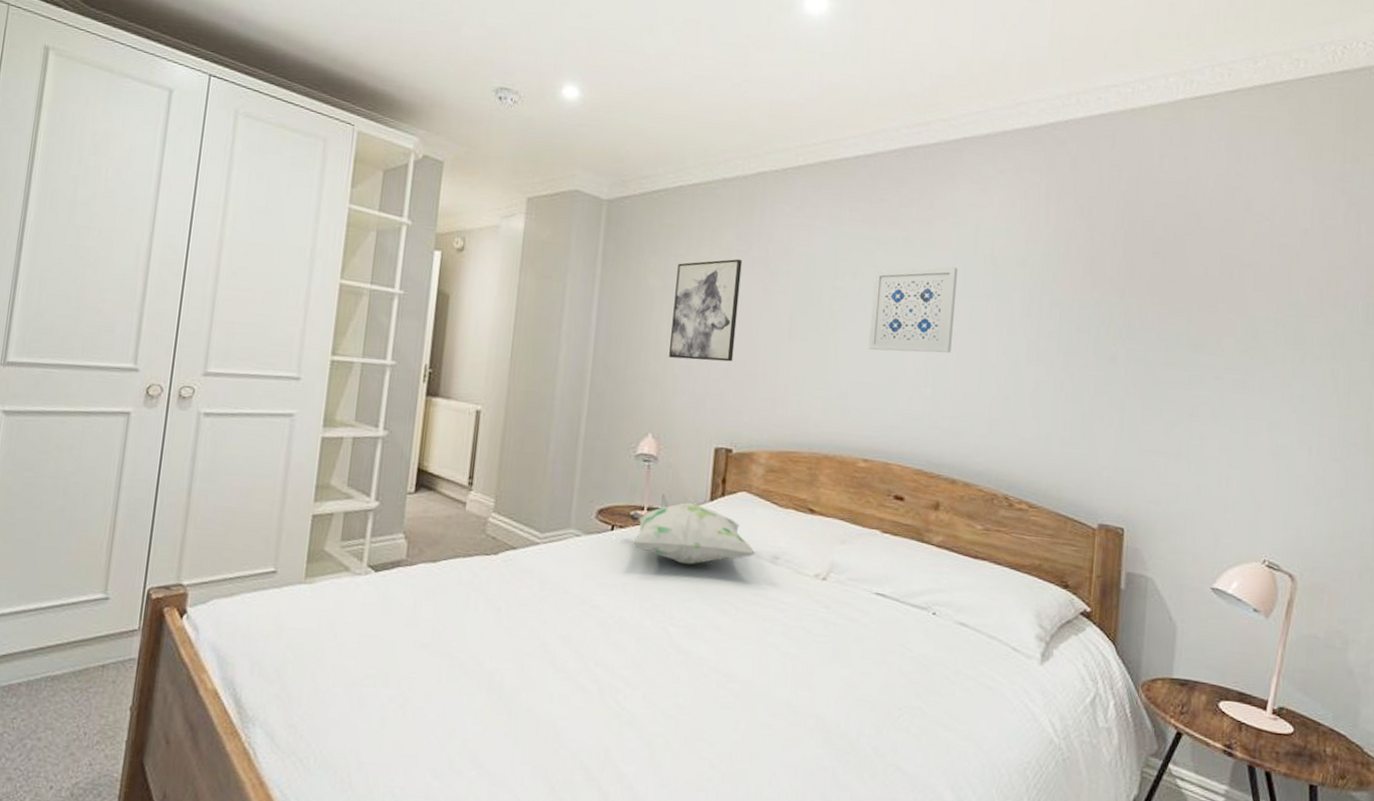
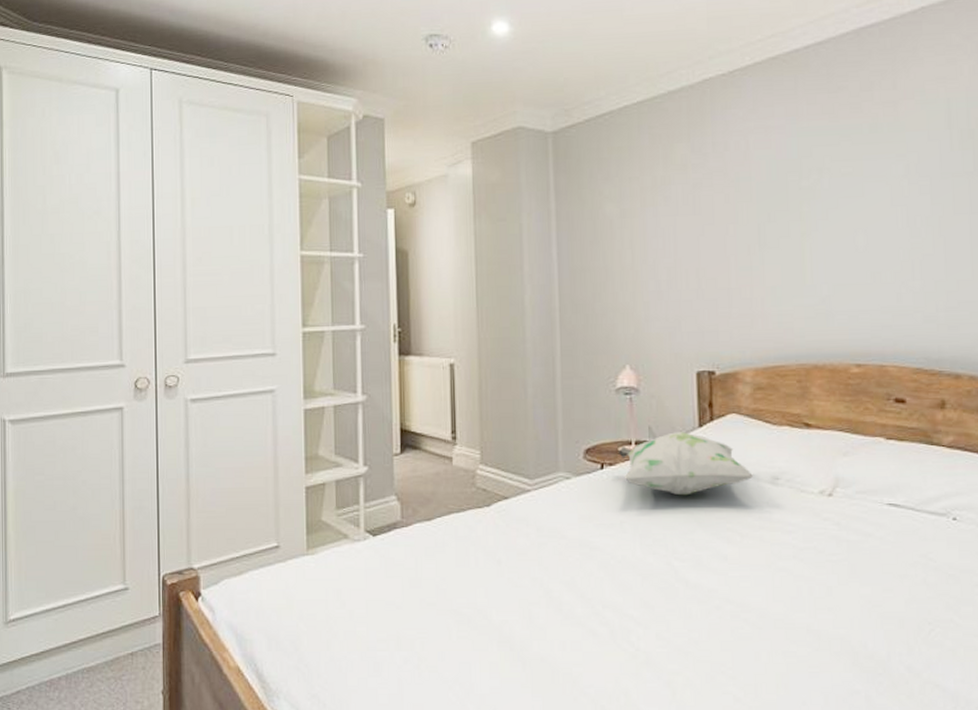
wall art: present [669,258,742,362] -> none [633,172,704,285]
wall art: present [869,267,958,353] -> none [843,148,937,249]

